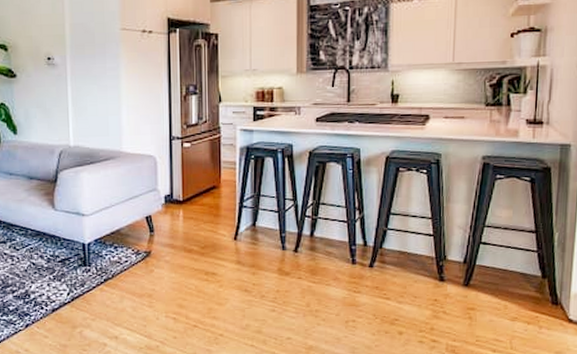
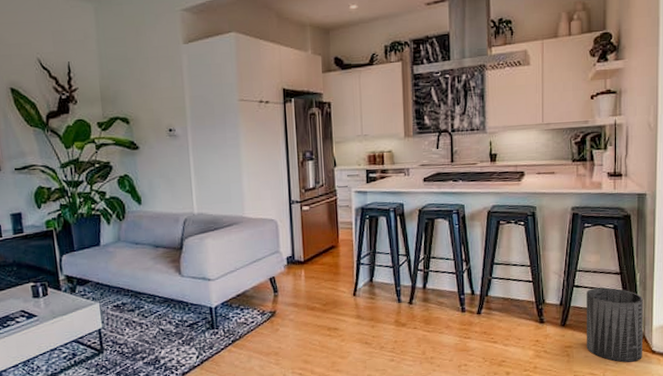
trash can: none [492,246,561,330] -> present [587,287,643,363]

